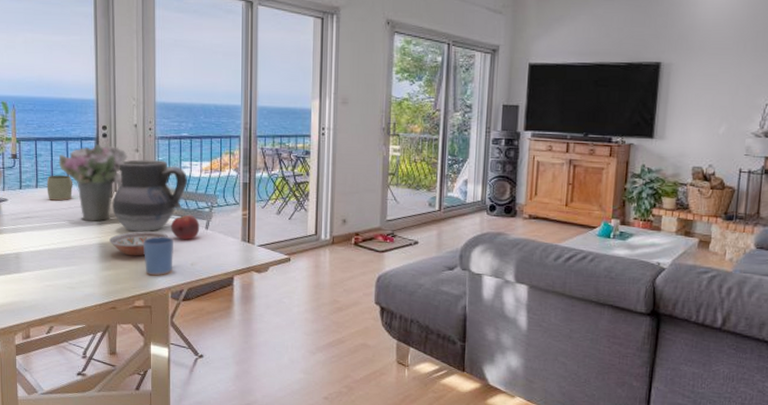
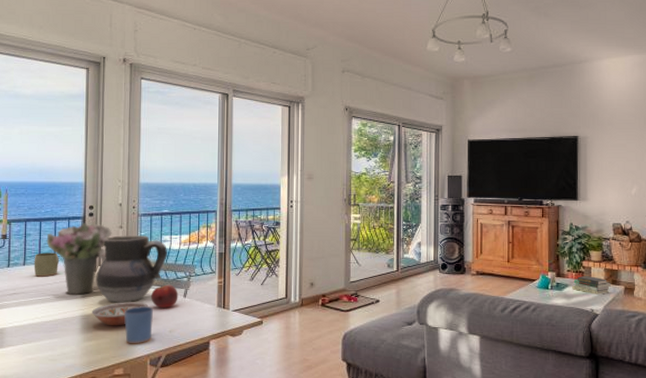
books: none [638,224,683,247] -> present [572,275,611,295]

